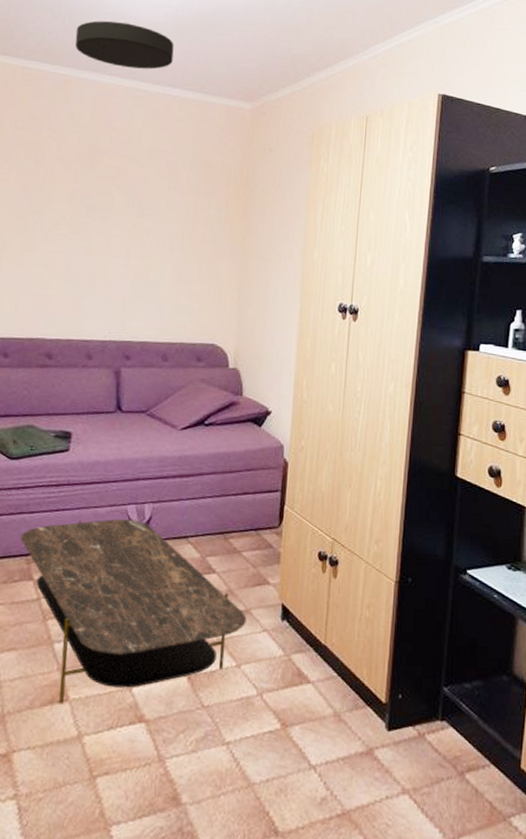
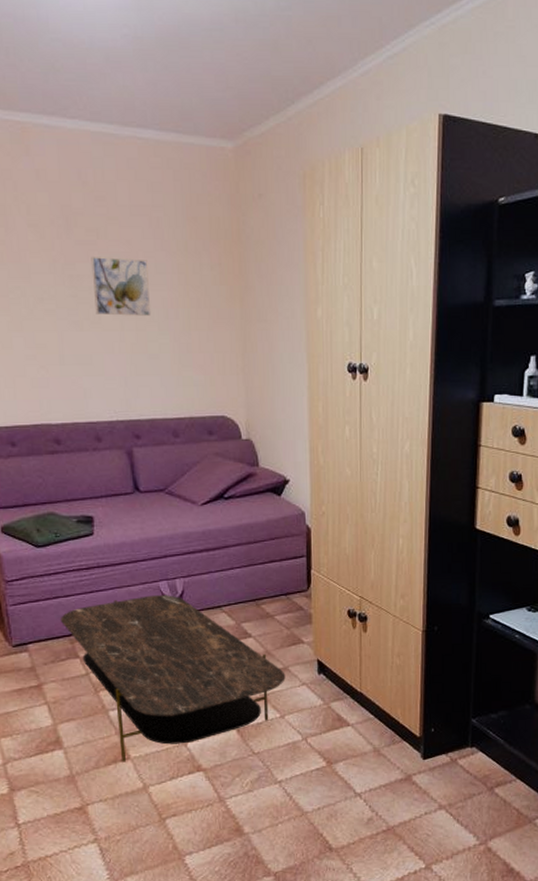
ceiling light: present [75,20,174,70] -> none [23,49,139,108]
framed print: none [105,191,160,246] -> present [91,257,152,316]

